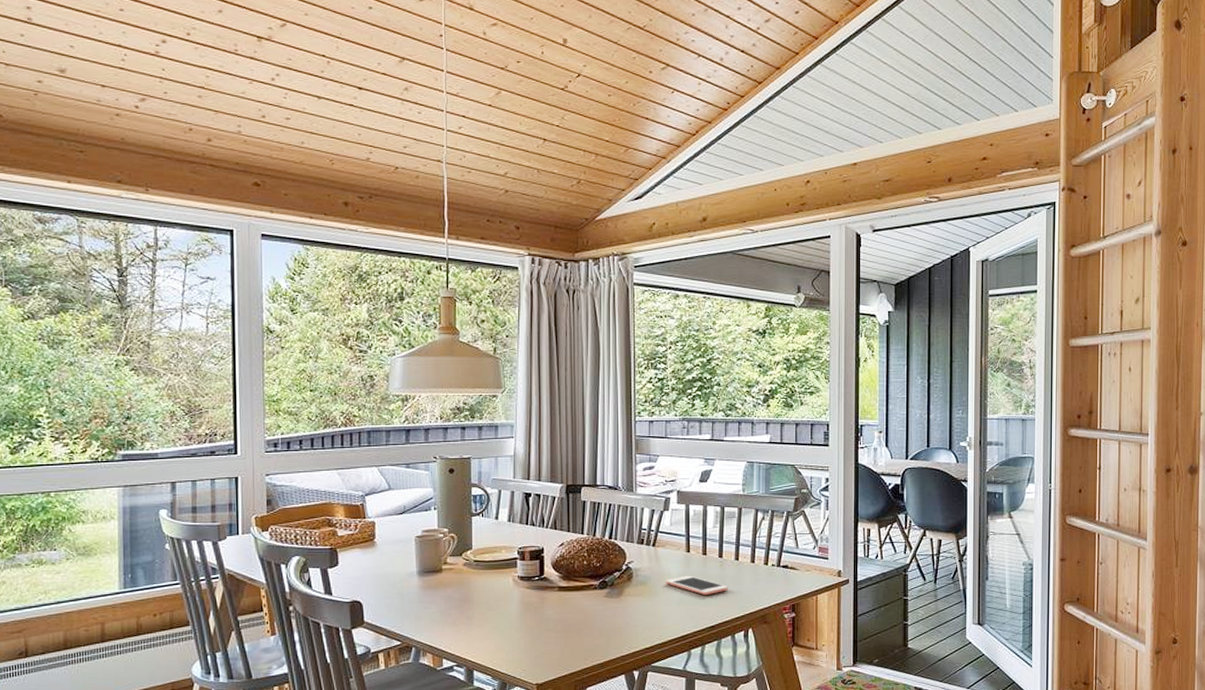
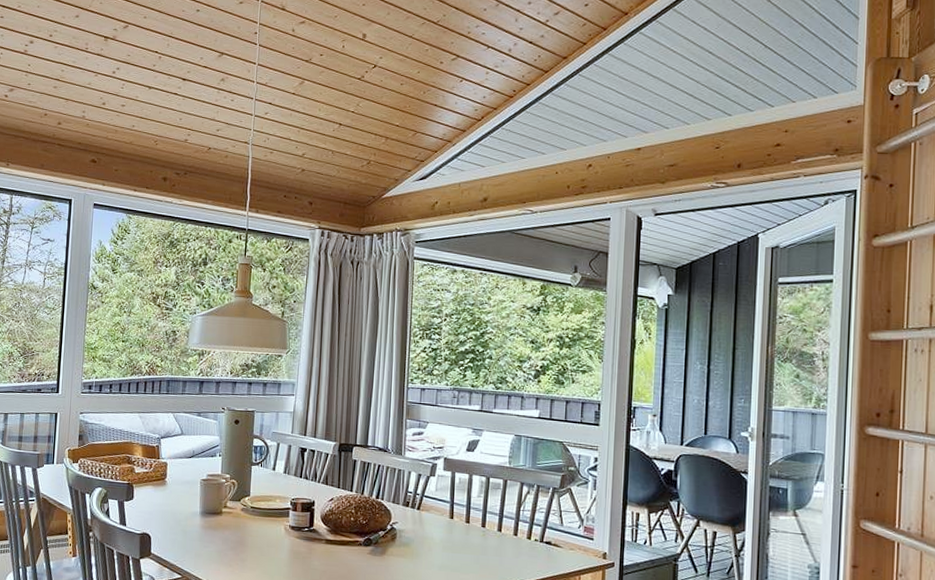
cell phone: present [666,575,728,595] -> none [428,541,489,563]

